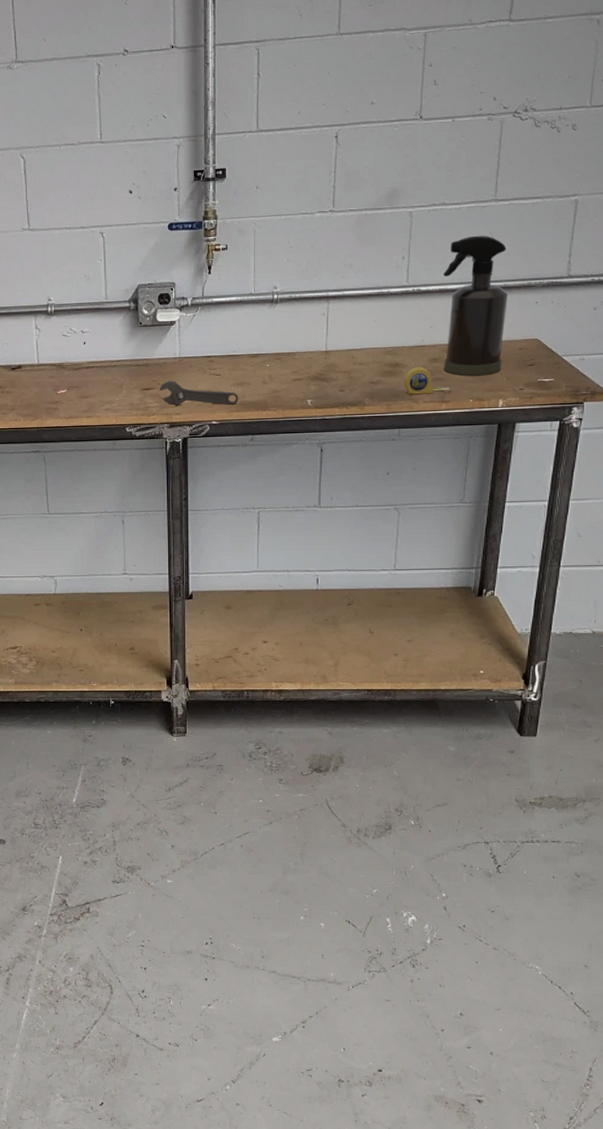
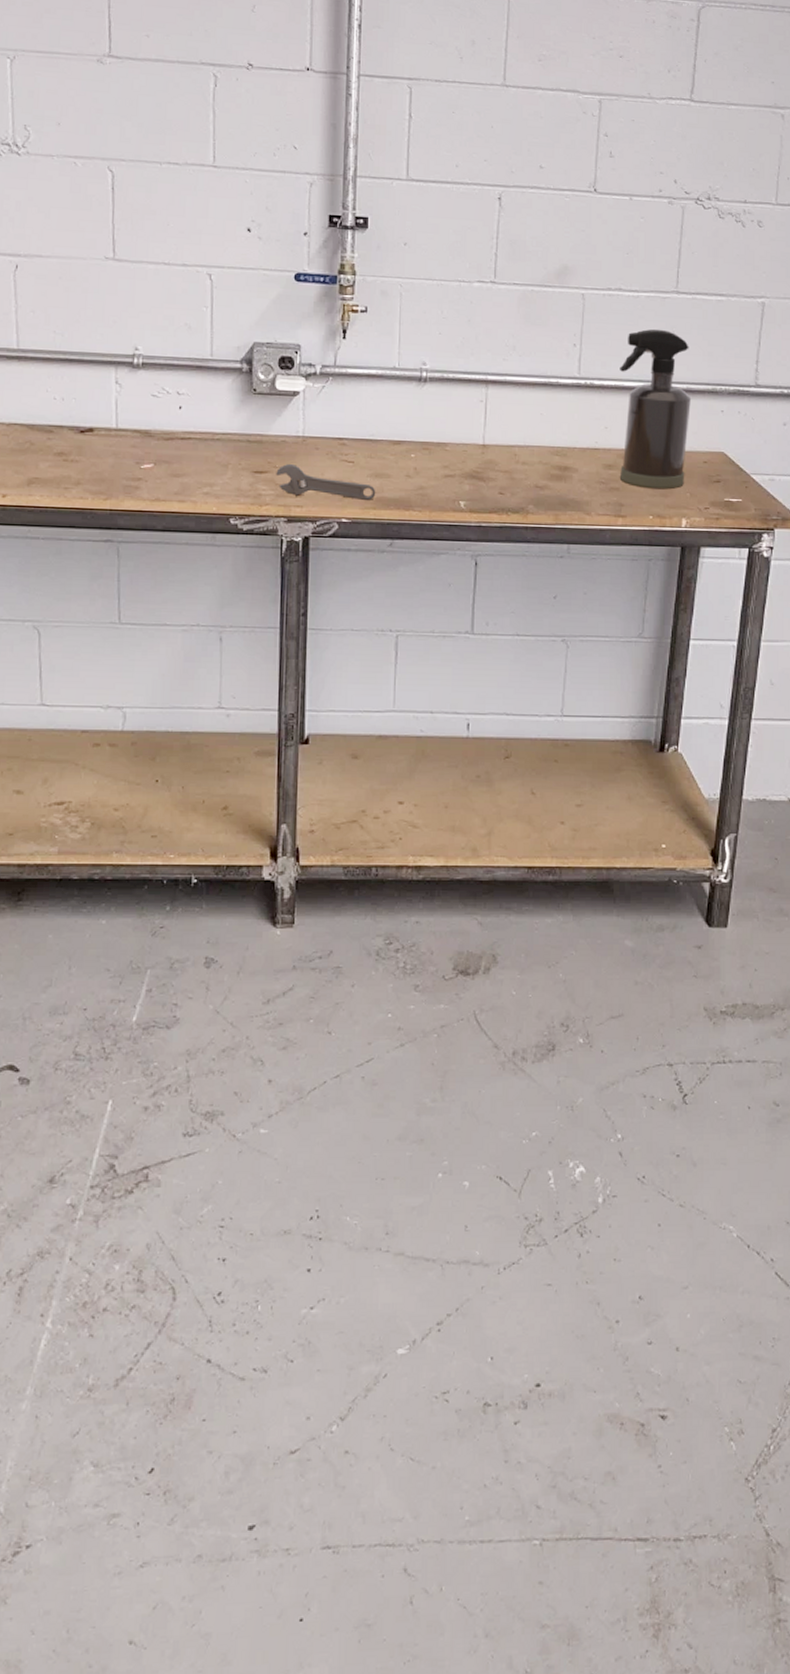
tape measure: present [403,367,451,396] -> none [574,472,628,508]

